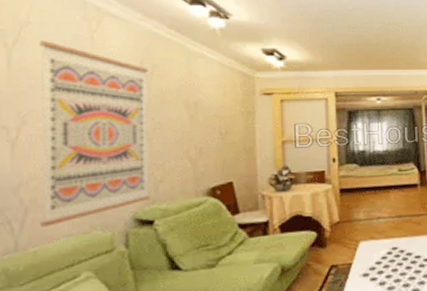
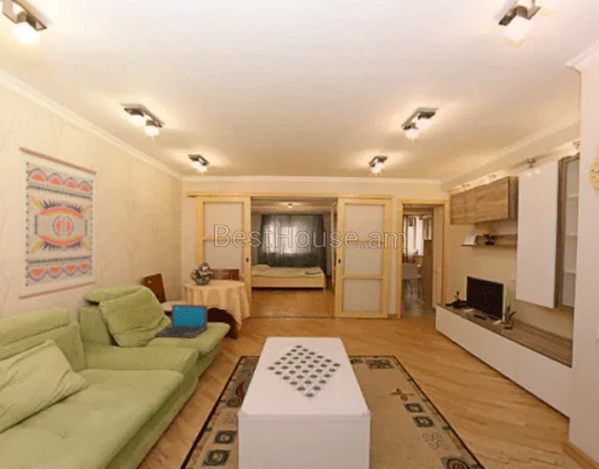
laptop: none [227,213,291,255] -> present [155,303,208,338]

